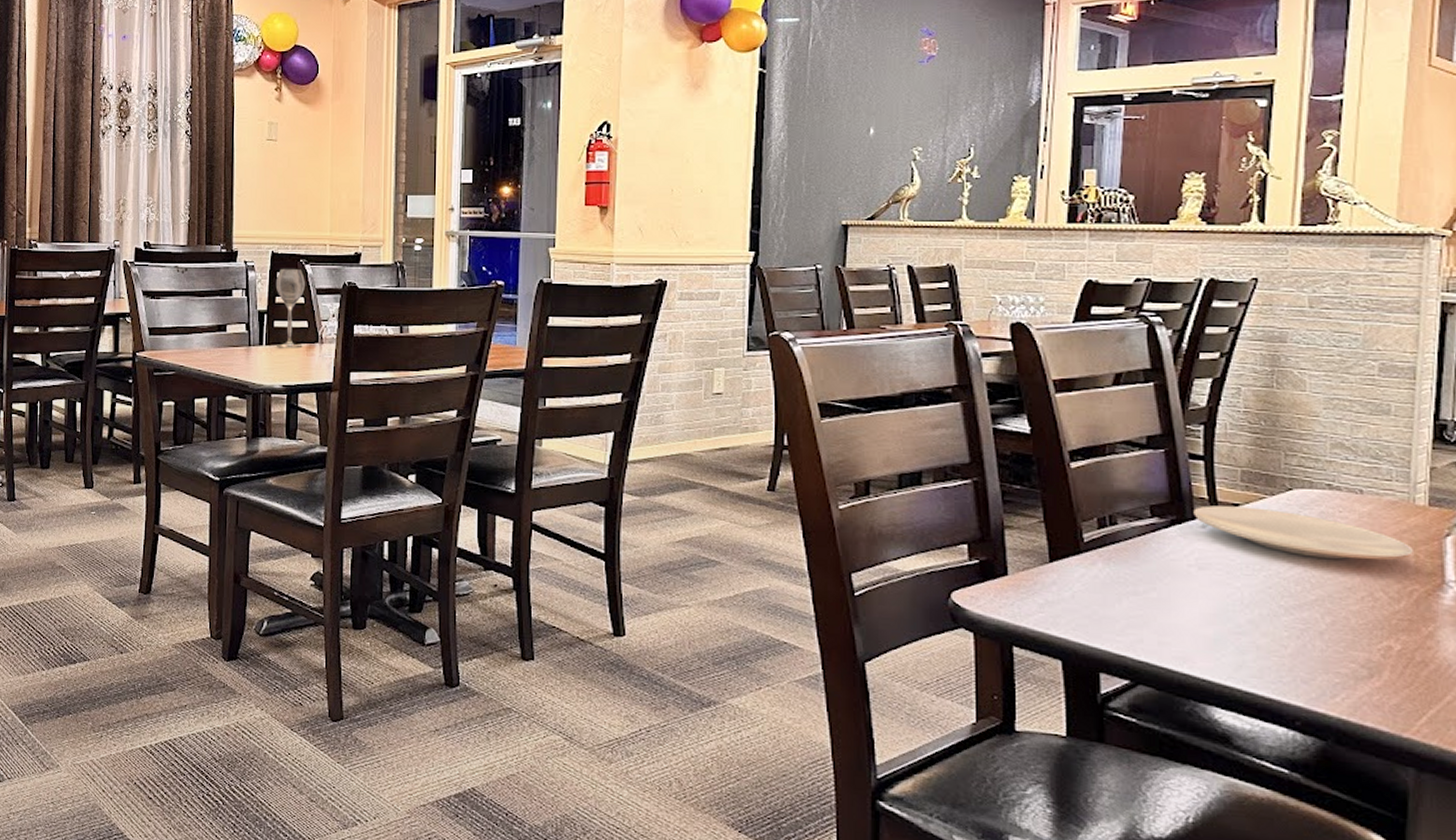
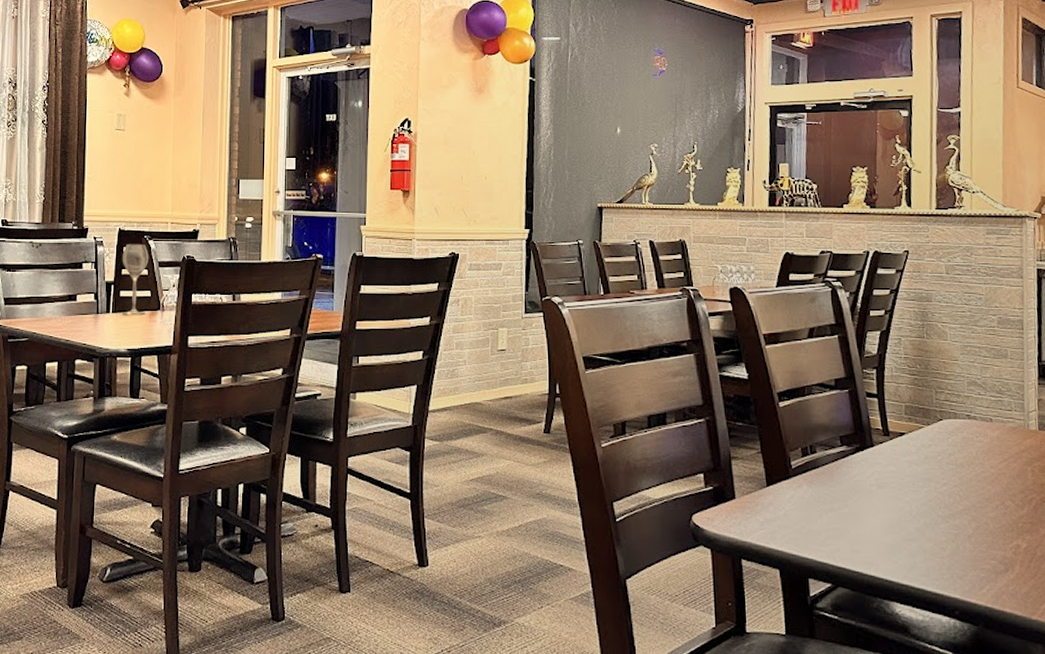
plate: present [1193,505,1413,561] -> none [872,435,1030,475]

